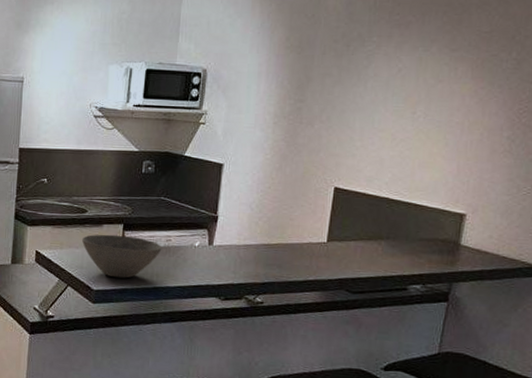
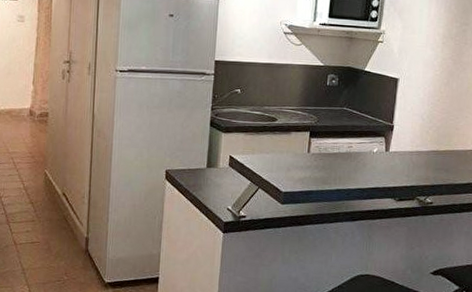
bowl: present [81,234,162,279] -> none [271,141,344,181]

